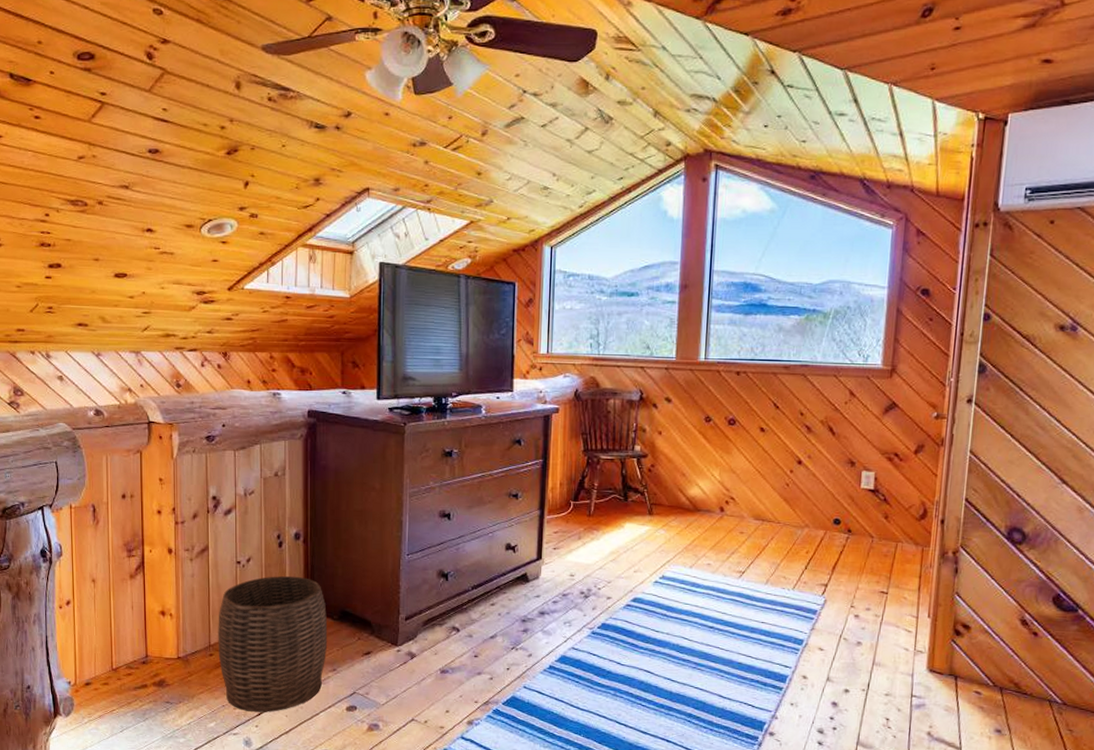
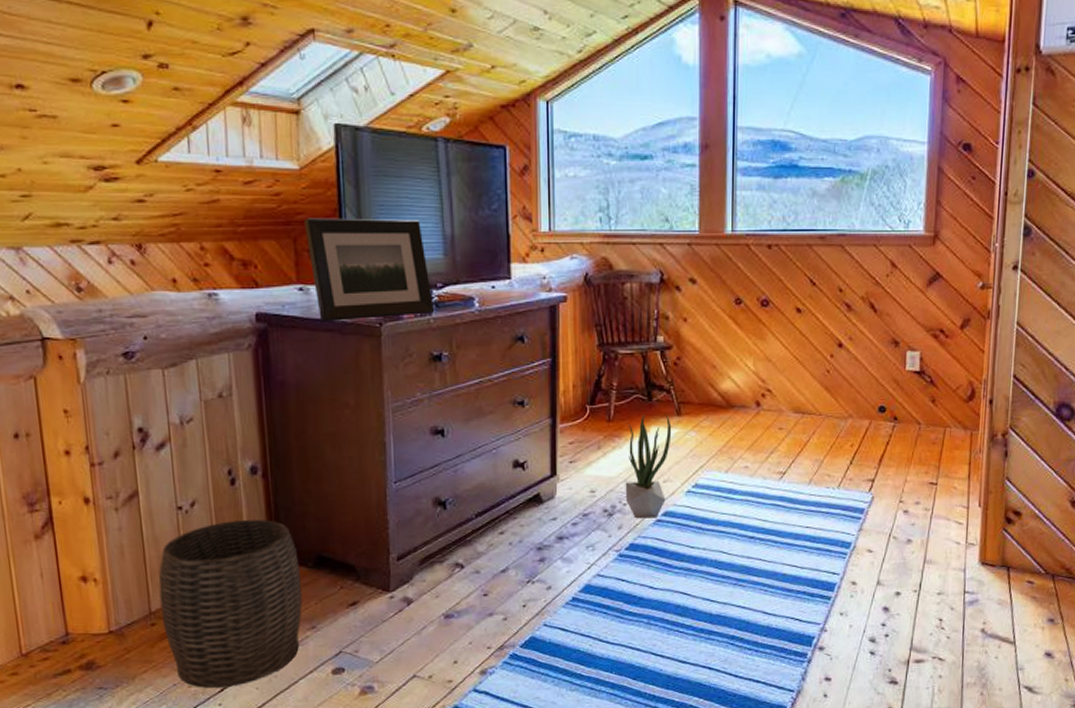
picture frame: none [350,336,449,421] -> present [304,218,435,323]
potted plant: none [600,512,644,603] -> present [625,414,672,519]

